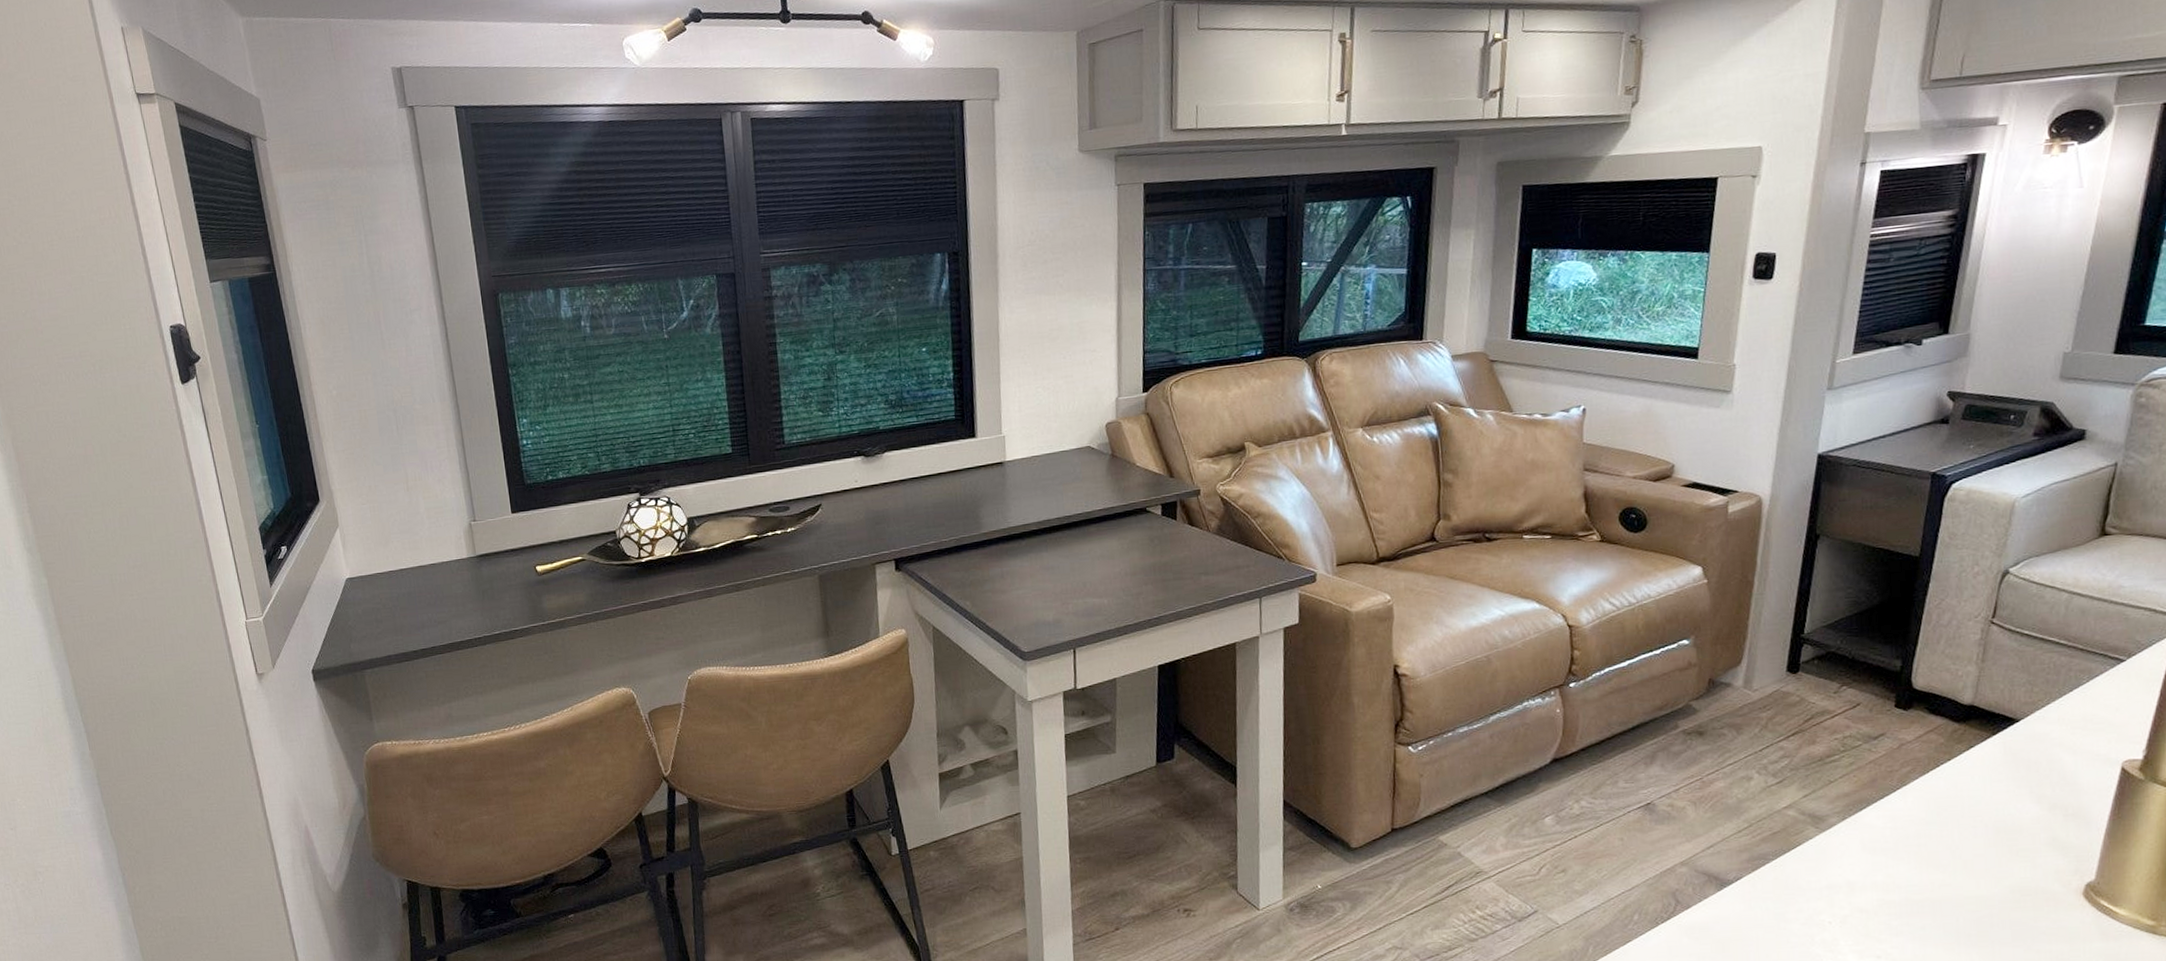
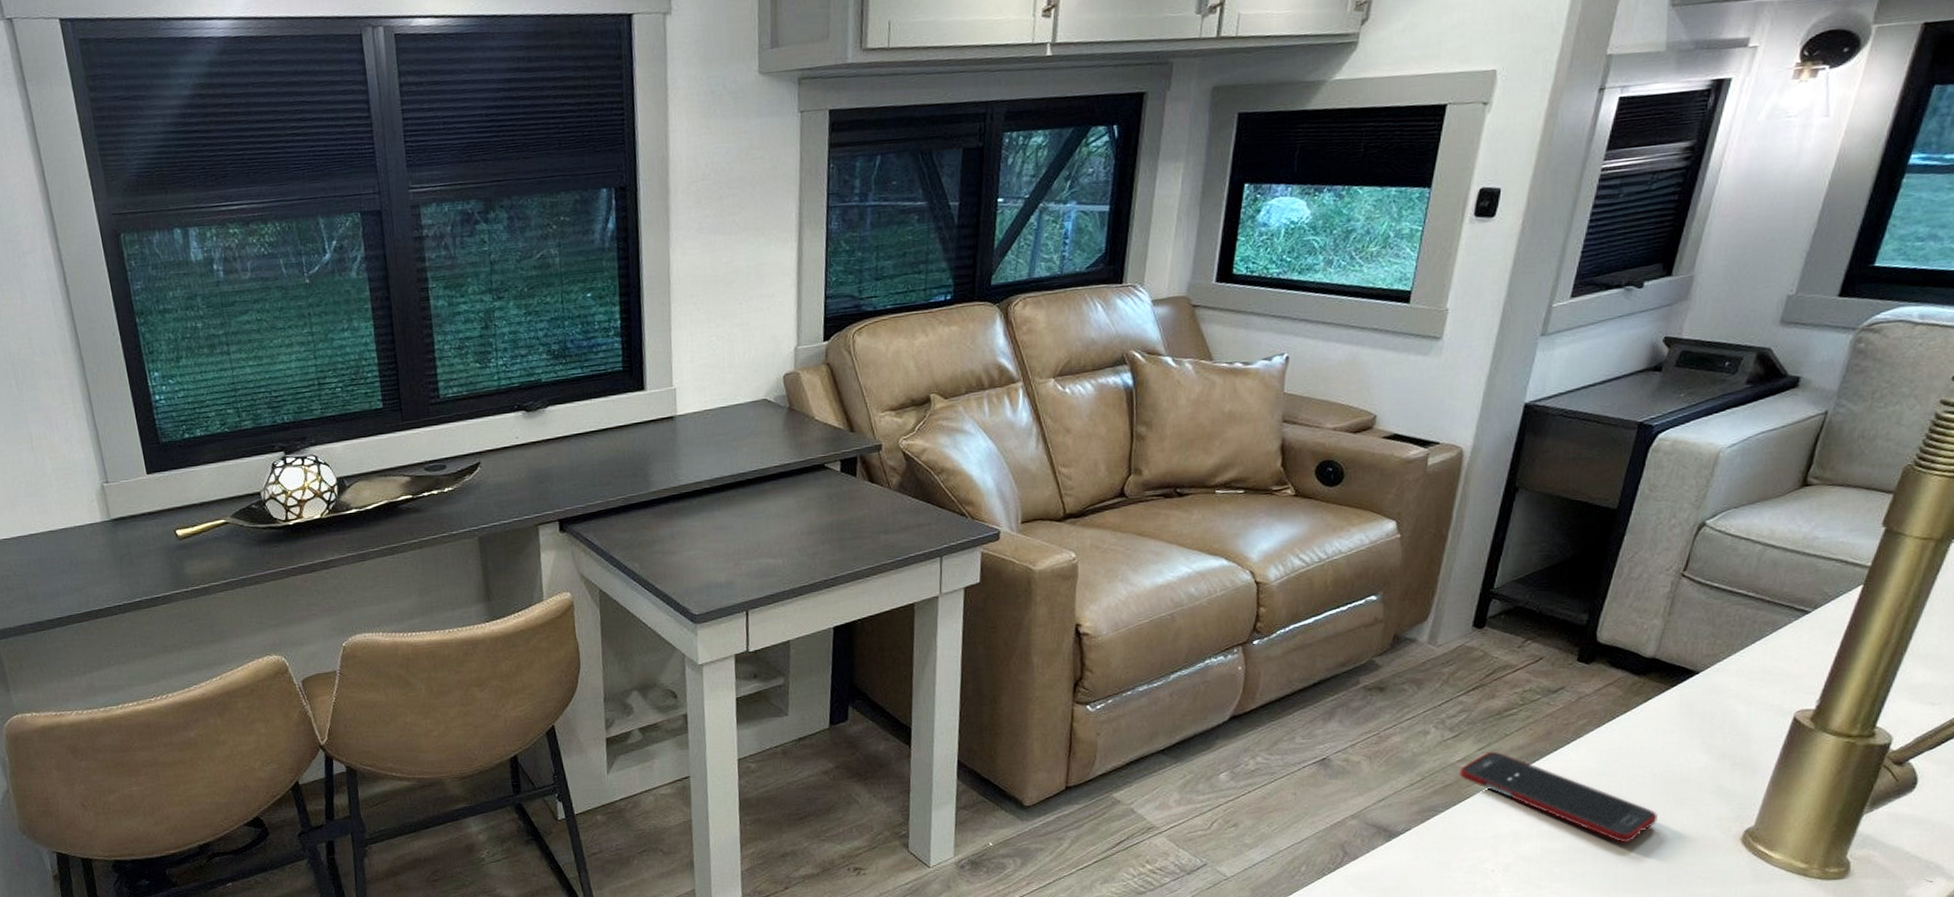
cell phone: none [1786,798,1994,896] -> present [1459,751,1658,843]

